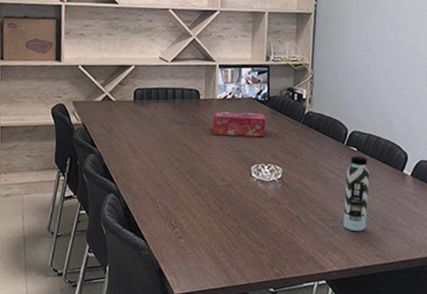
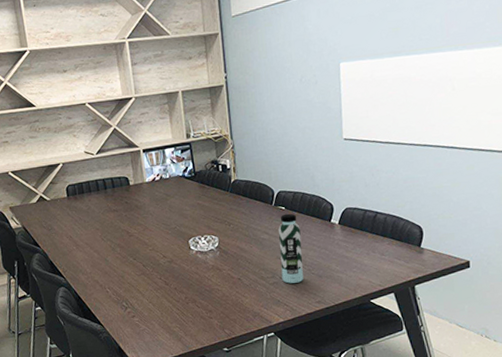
tissue box: present [212,111,265,137] -> none [145,189,197,216]

